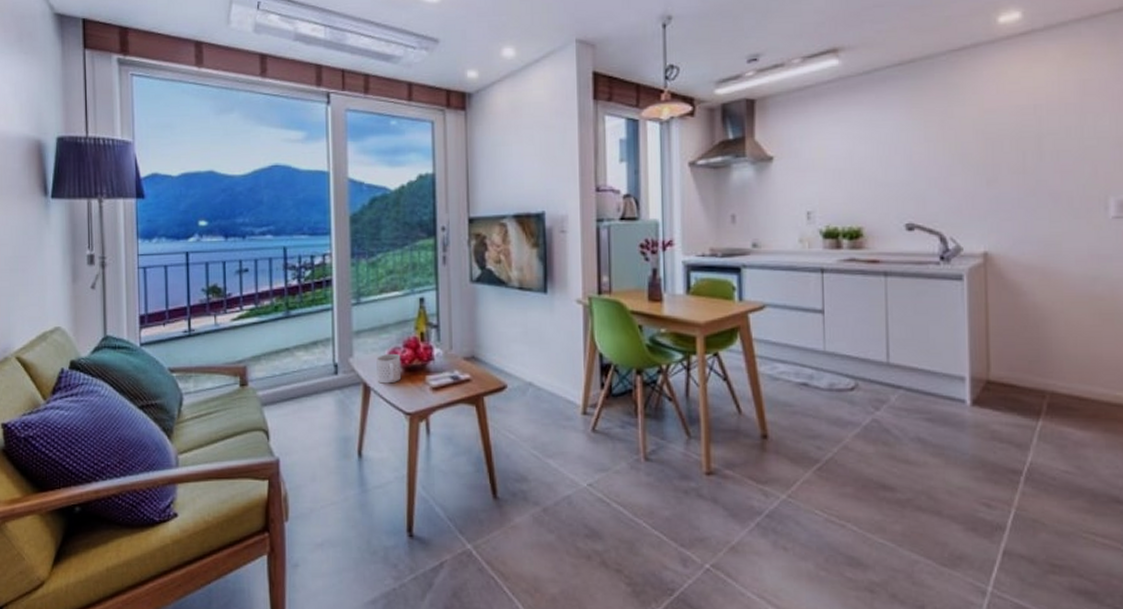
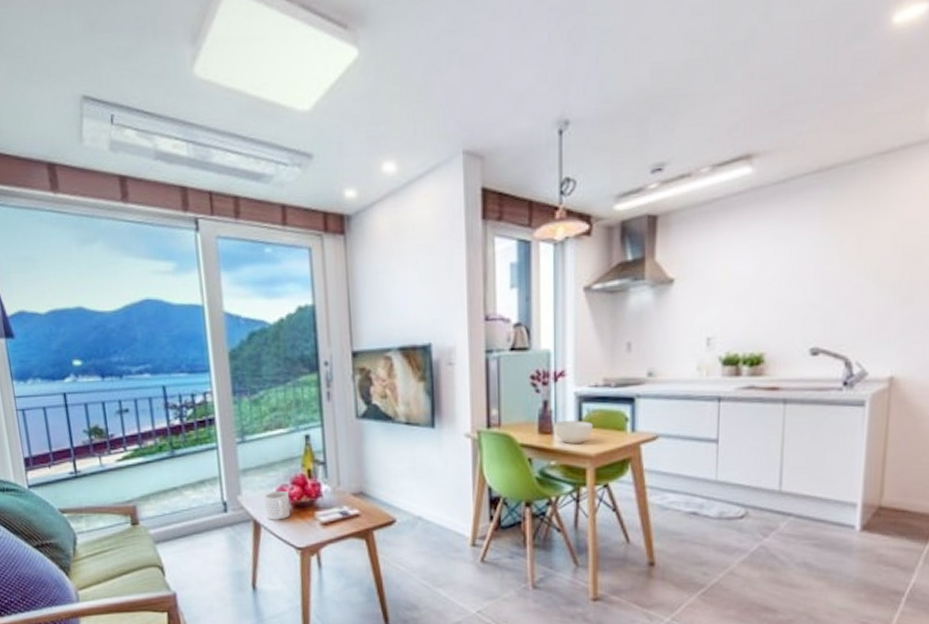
bowl: none [664,289,701,313] -> present [555,420,593,445]

